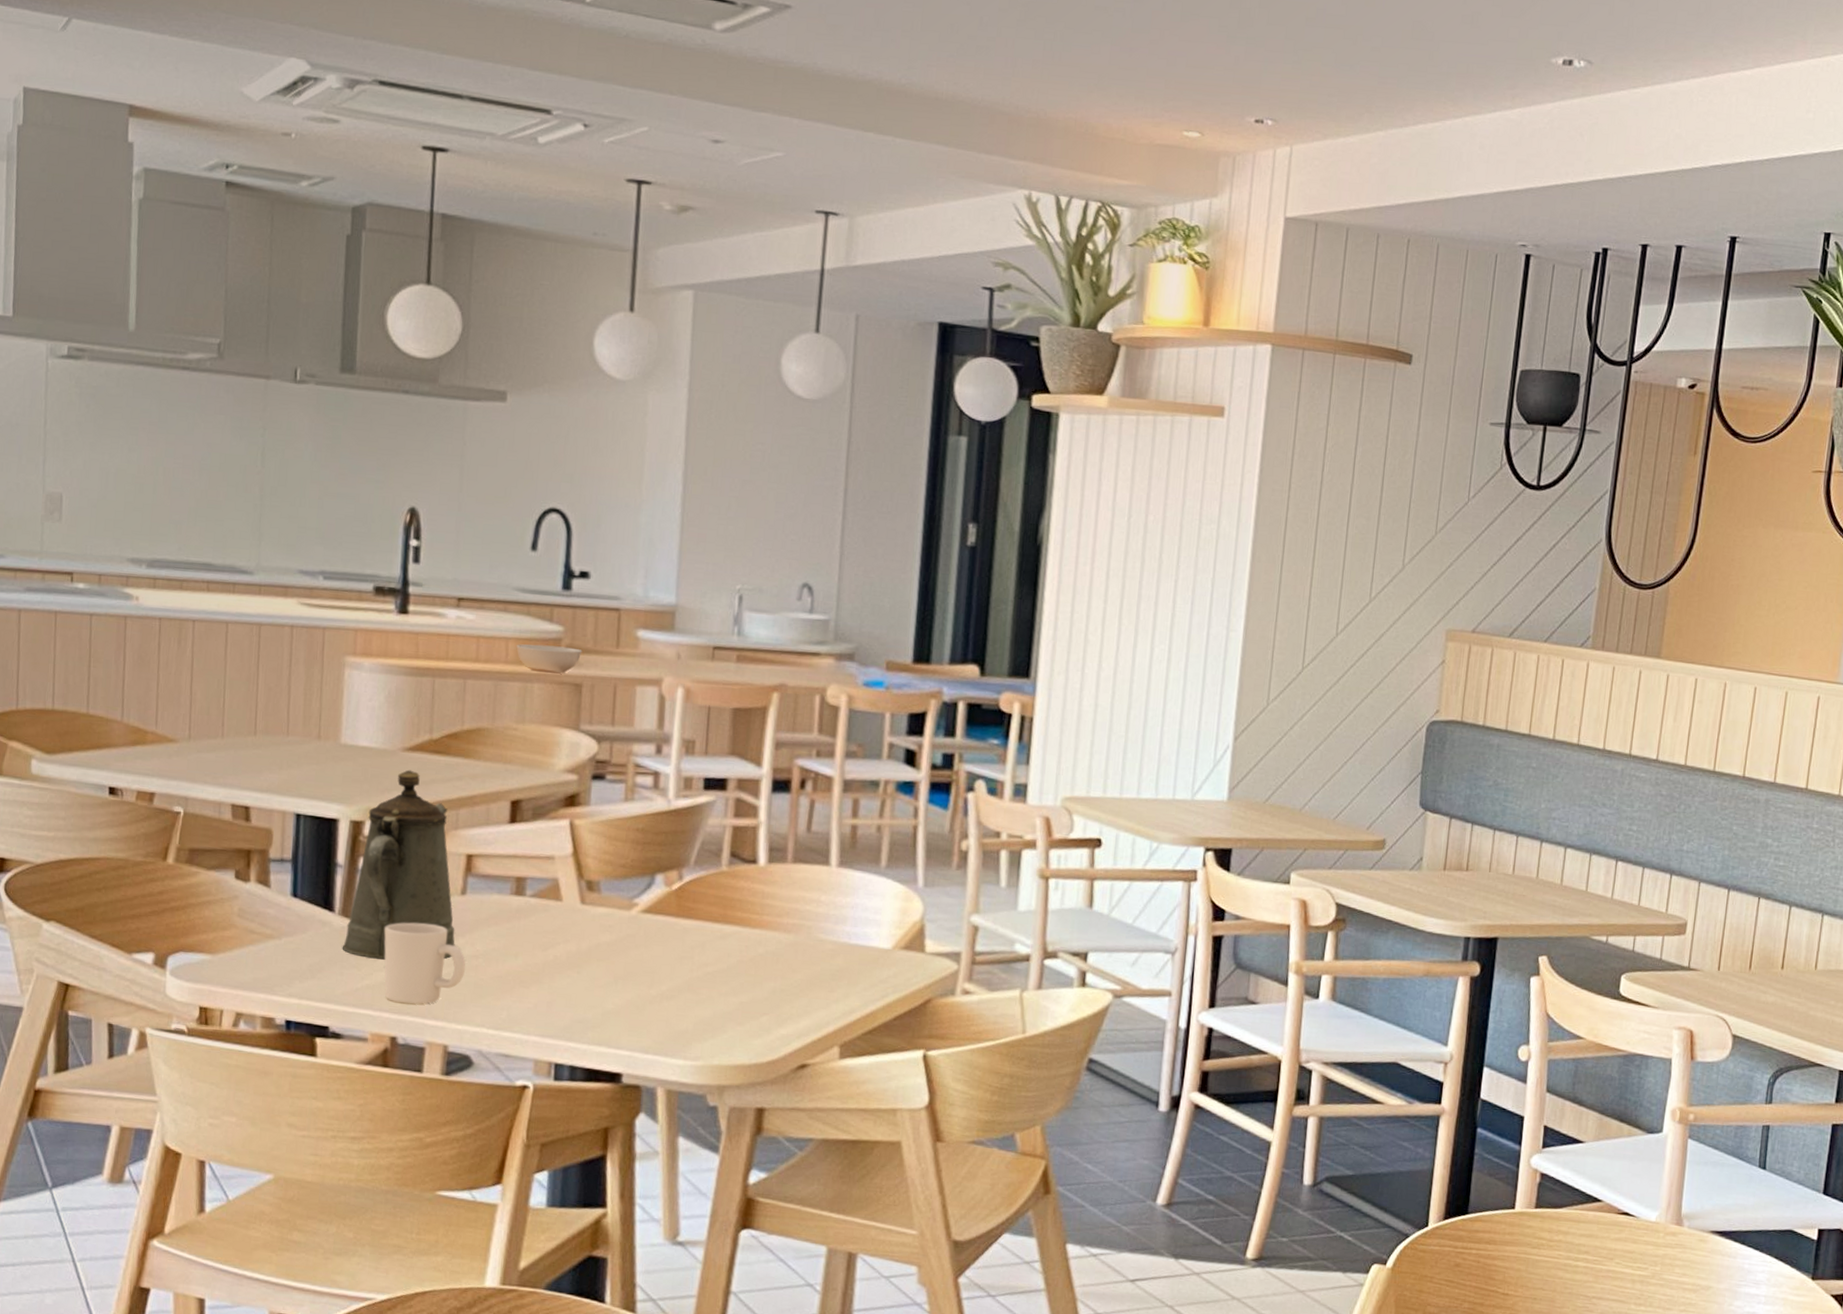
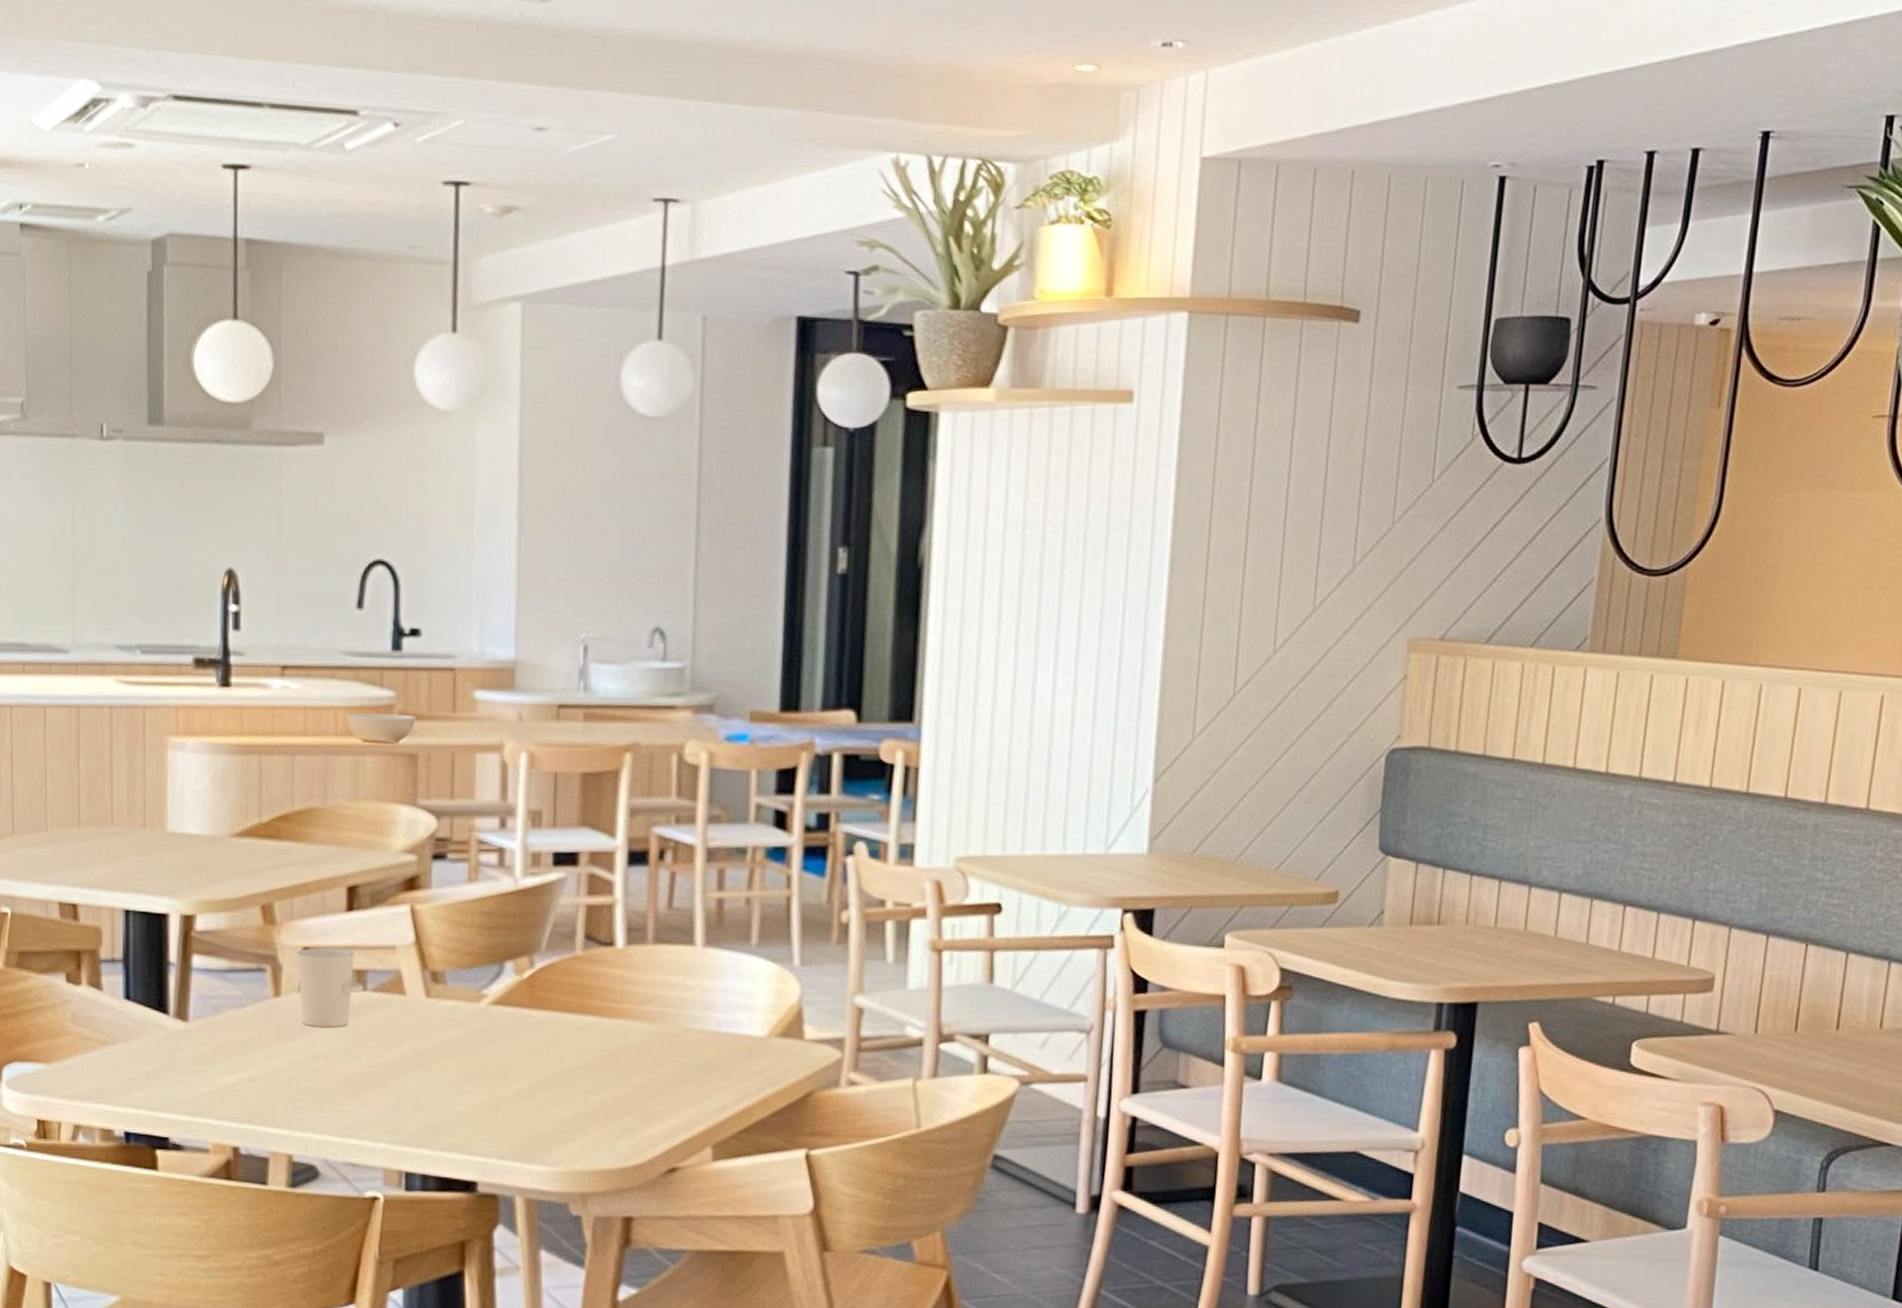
coffee pot: present [342,769,455,960] -> none [178,857,295,1064]
mug: present [384,922,466,1004] -> none [221,1023,308,1112]
cup: none [459,855,523,930] -> present [296,947,364,1029]

